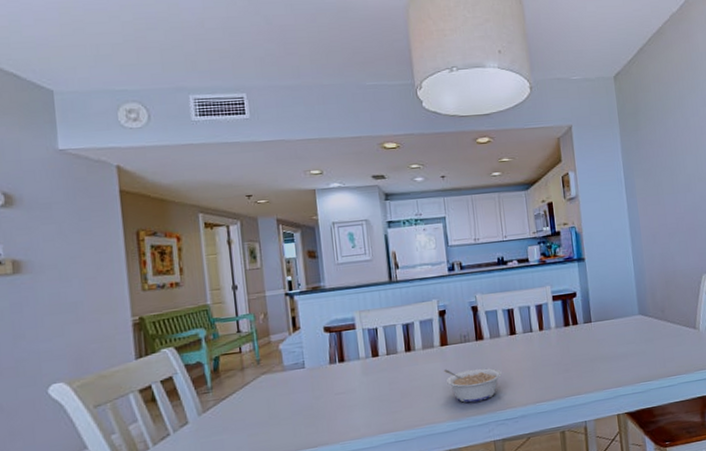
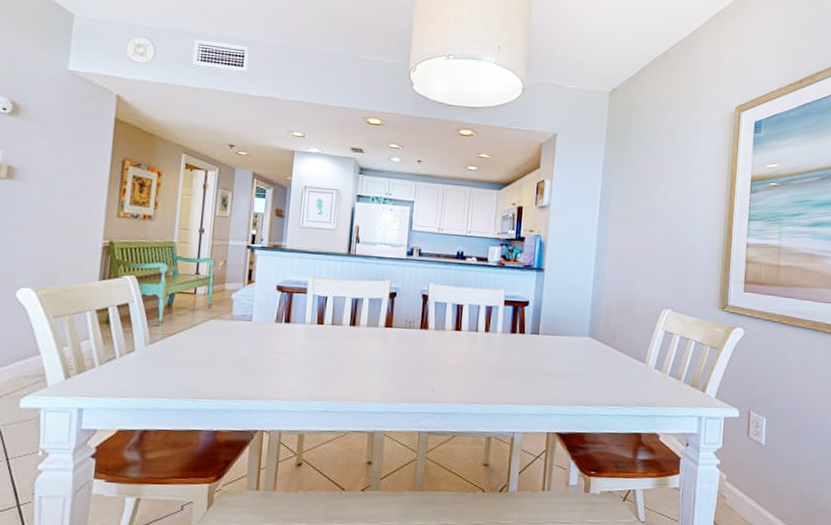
legume: present [443,367,502,403] -> none [382,351,439,390]

